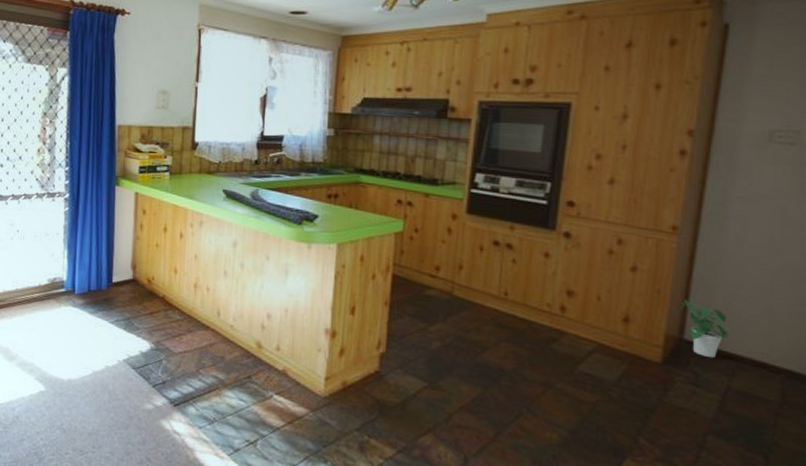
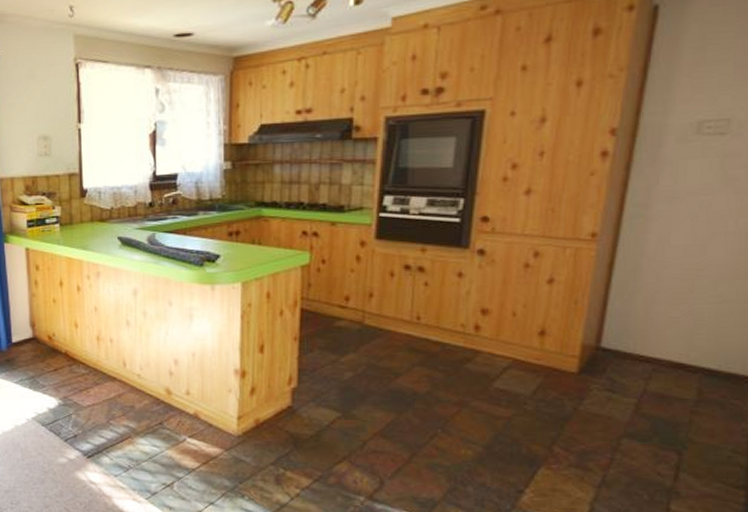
potted plant: present [680,300,732,359] -> none [597,308,650,364]

